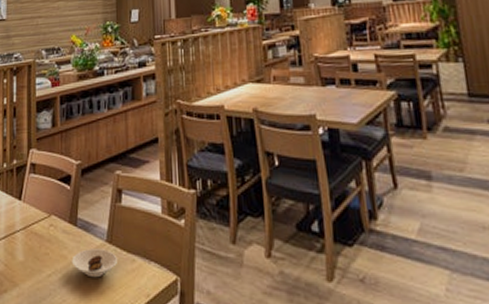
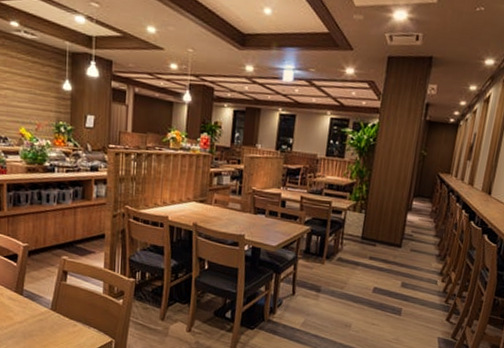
saucer: present [72,249,117,278] -> none [17,313,60,335]

